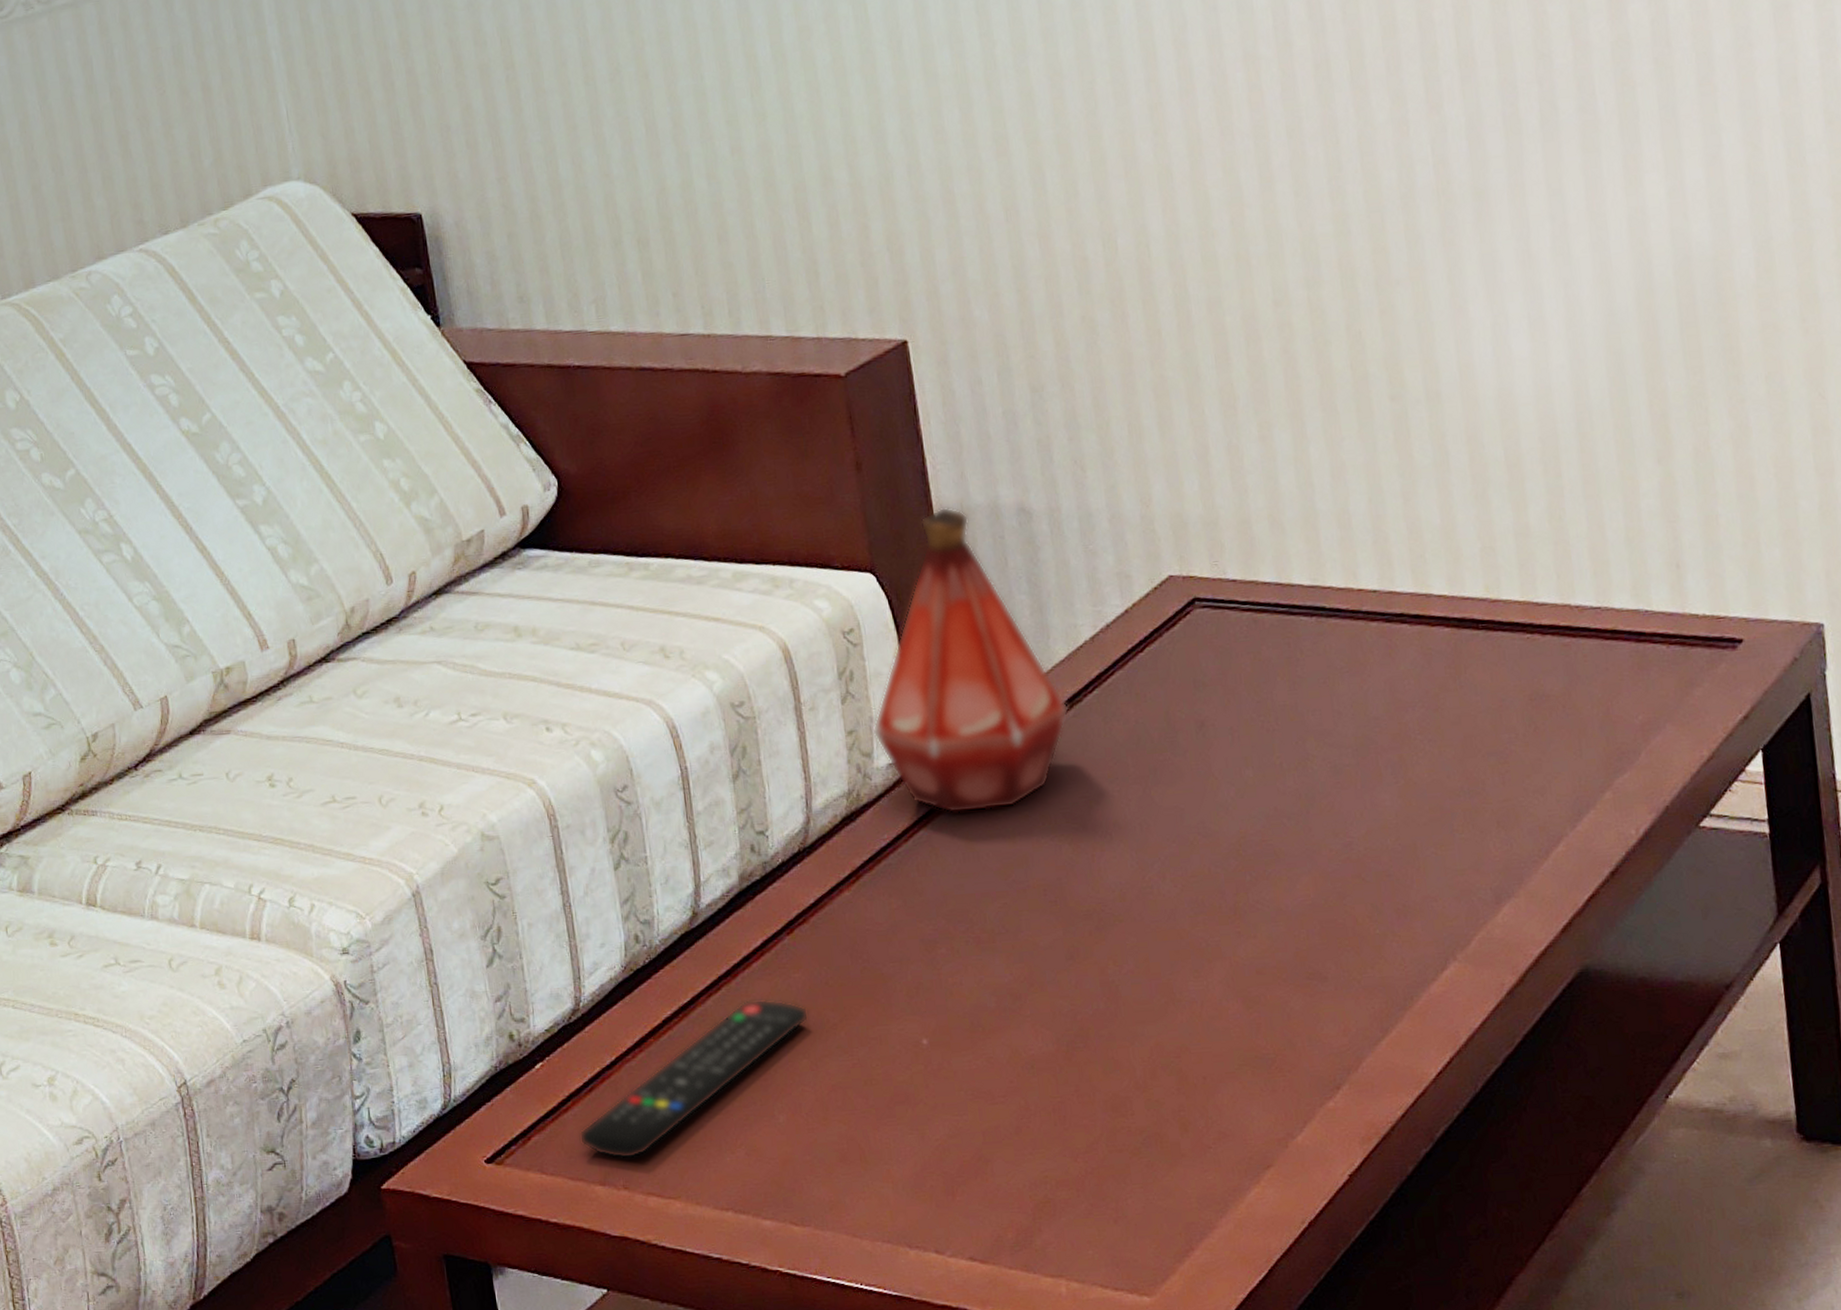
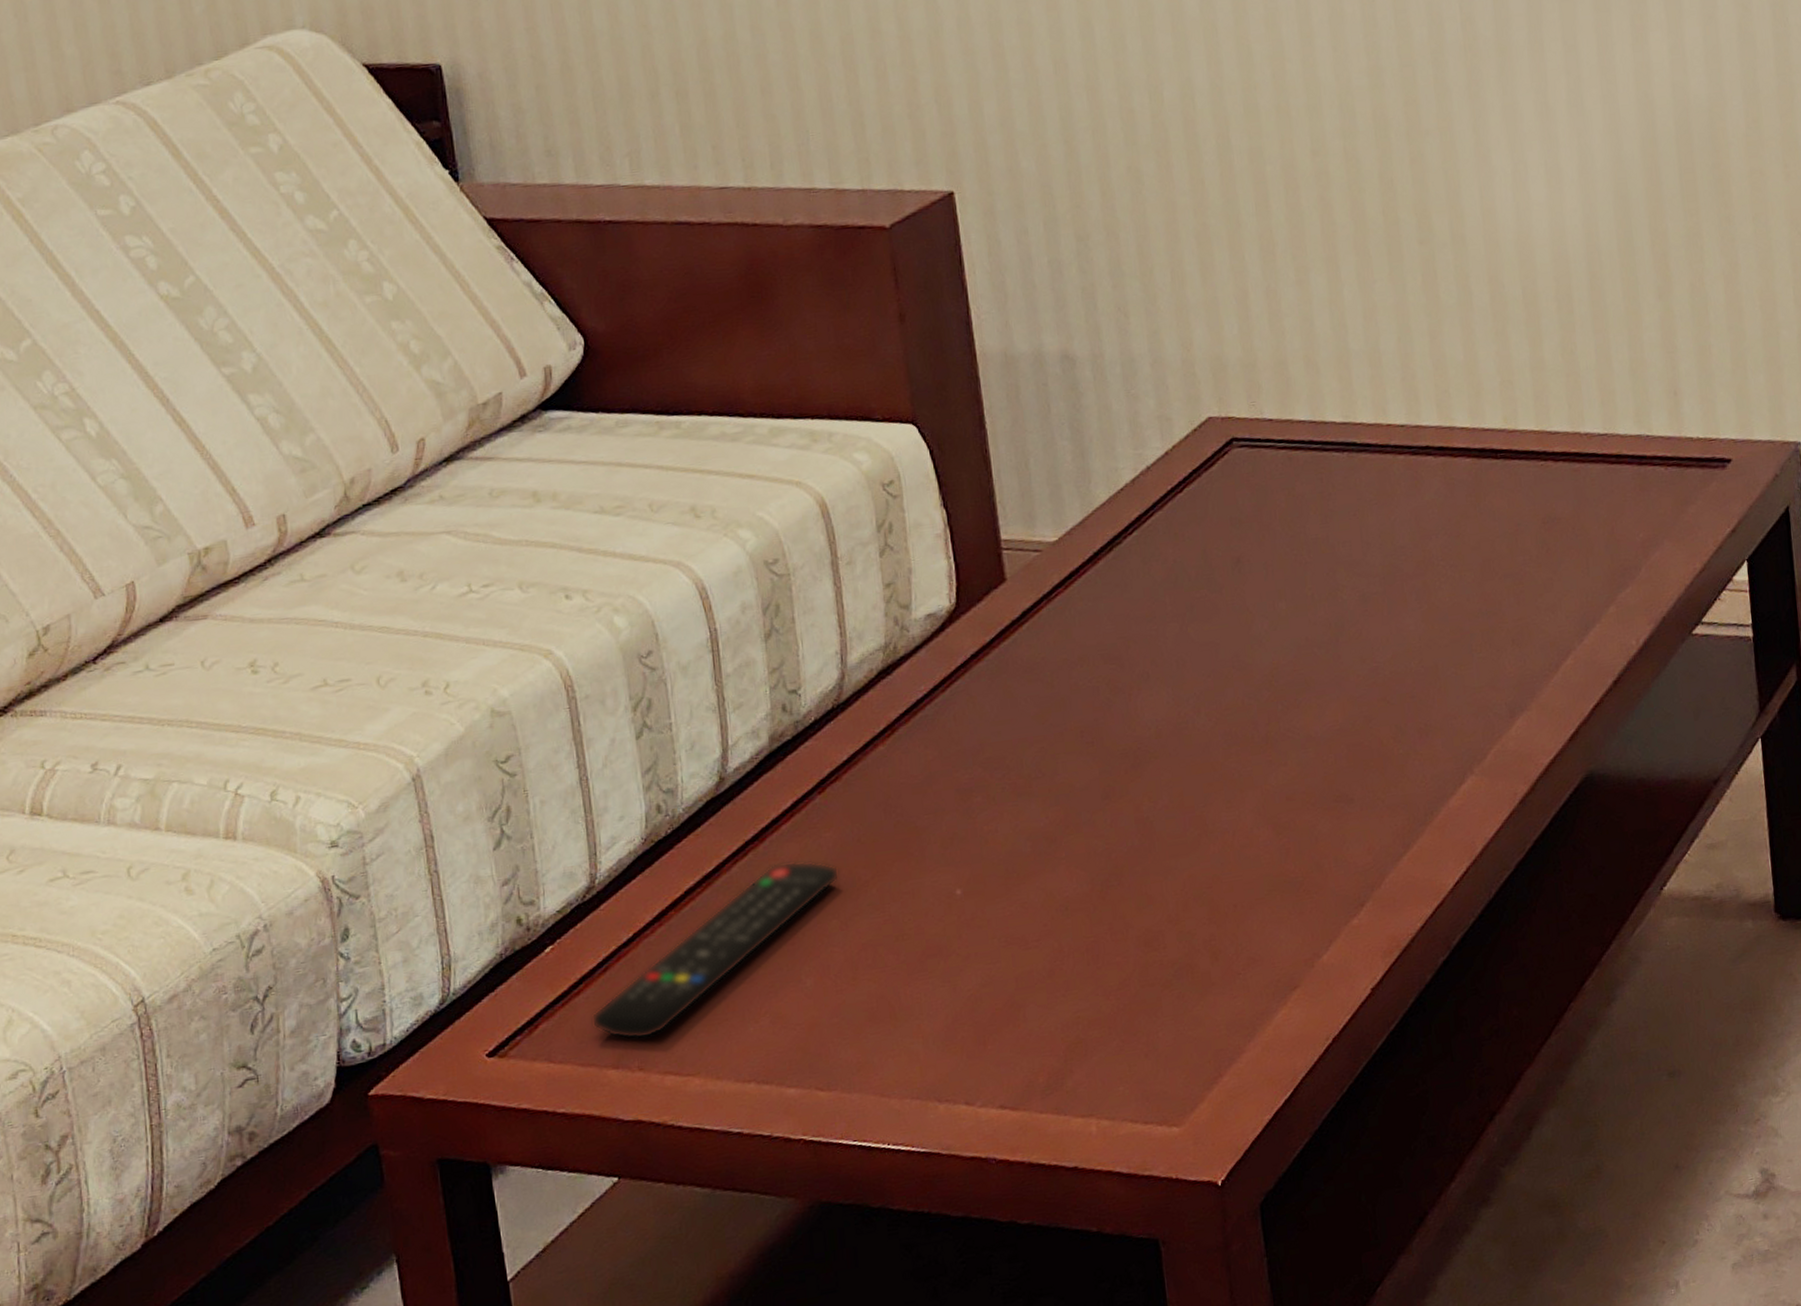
bottle: present [872,506,1069,814] -> none [911,355,1109,661]

